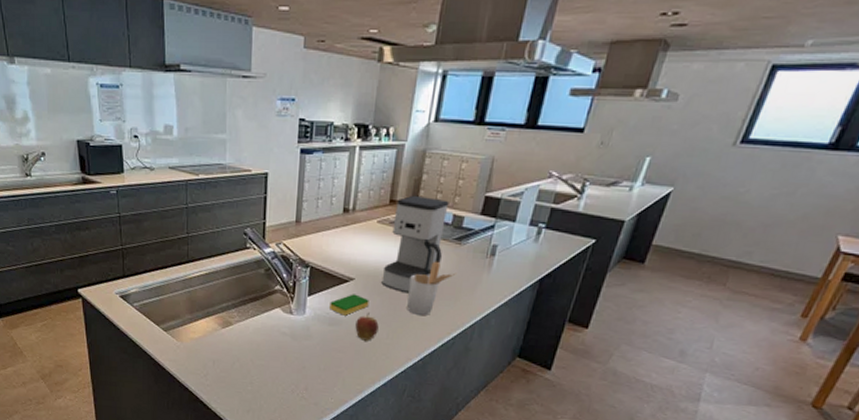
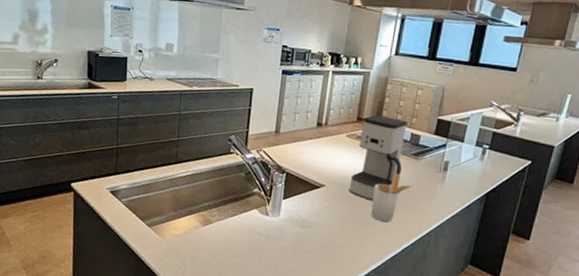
dish sponge: present [330,294,369,316] -> none [302,199,338,219]
fruit: present [355,312,379,341] -> none [324,216,346,244]

